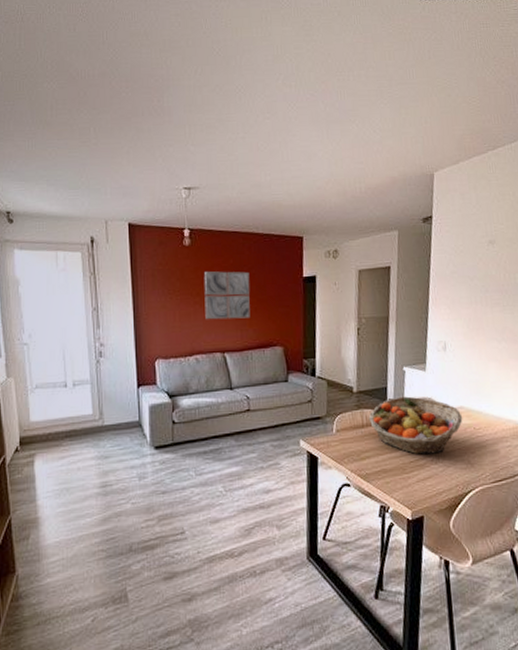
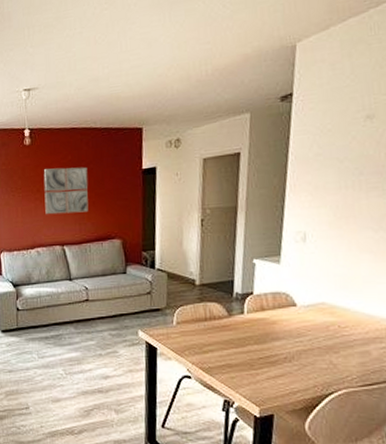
fruit basket: present [368,396,463,455] -> none [212,290,325,352]

